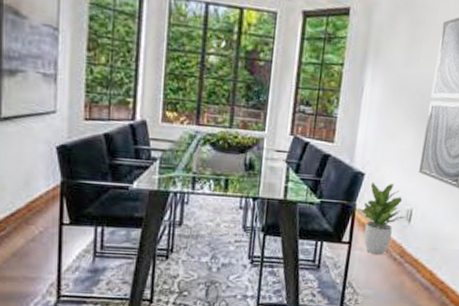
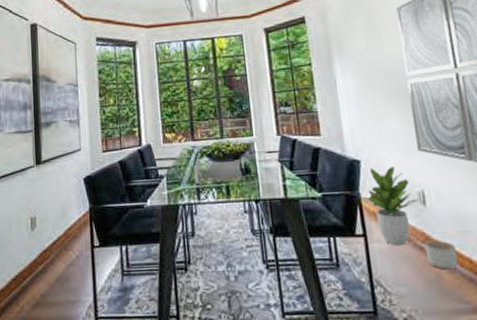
planter: none [396,253,423,279] -> present [425,240,458,270]

